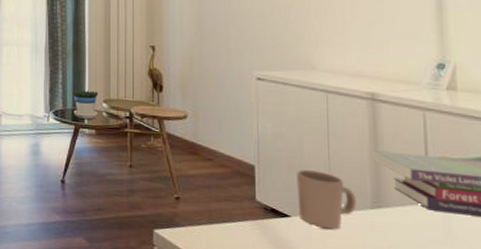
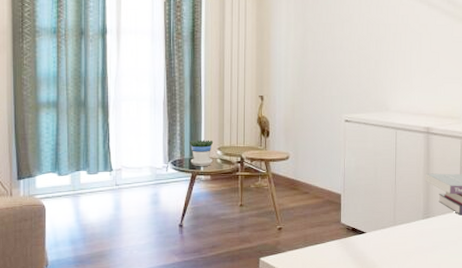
mug: present [297,170,356,230] -> none [371,194,412,239]

